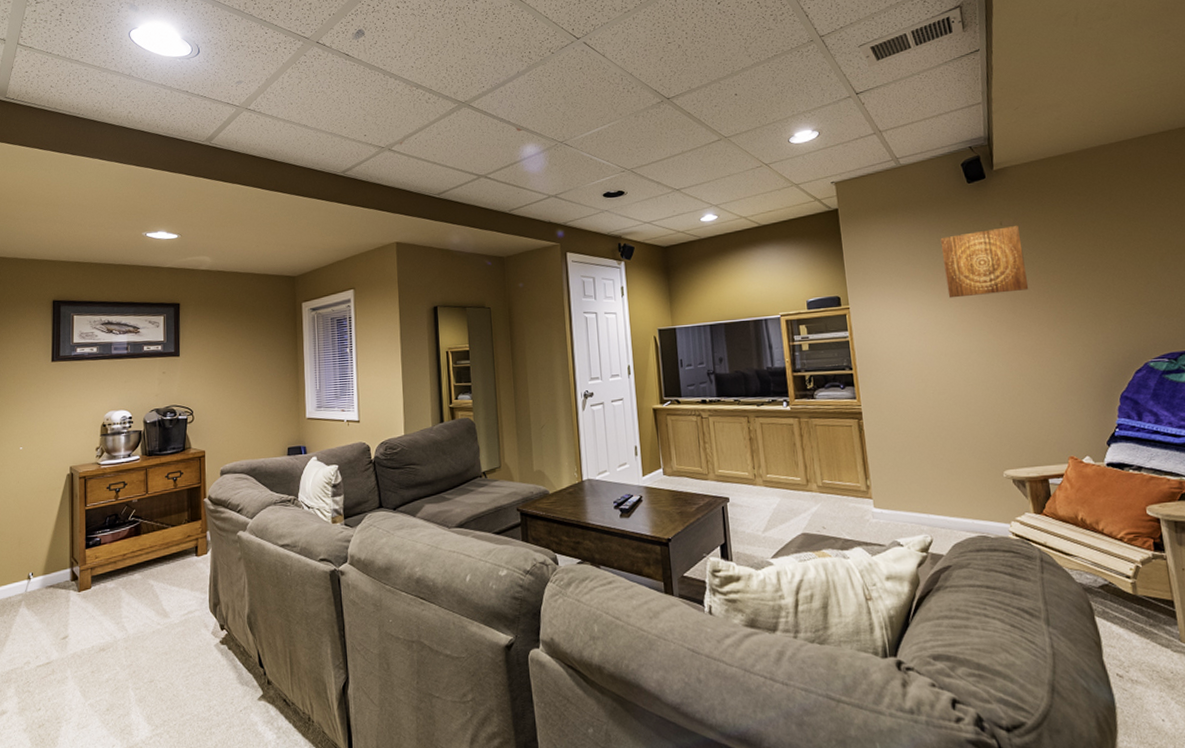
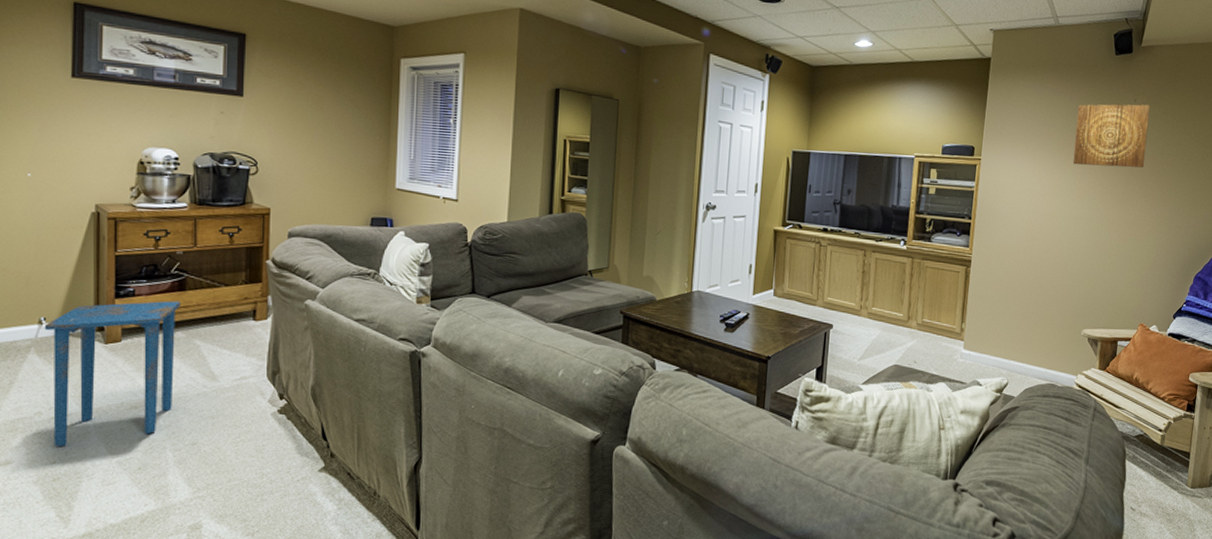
side table: none [32,545,137,693] -> present [44,300,181,446]

